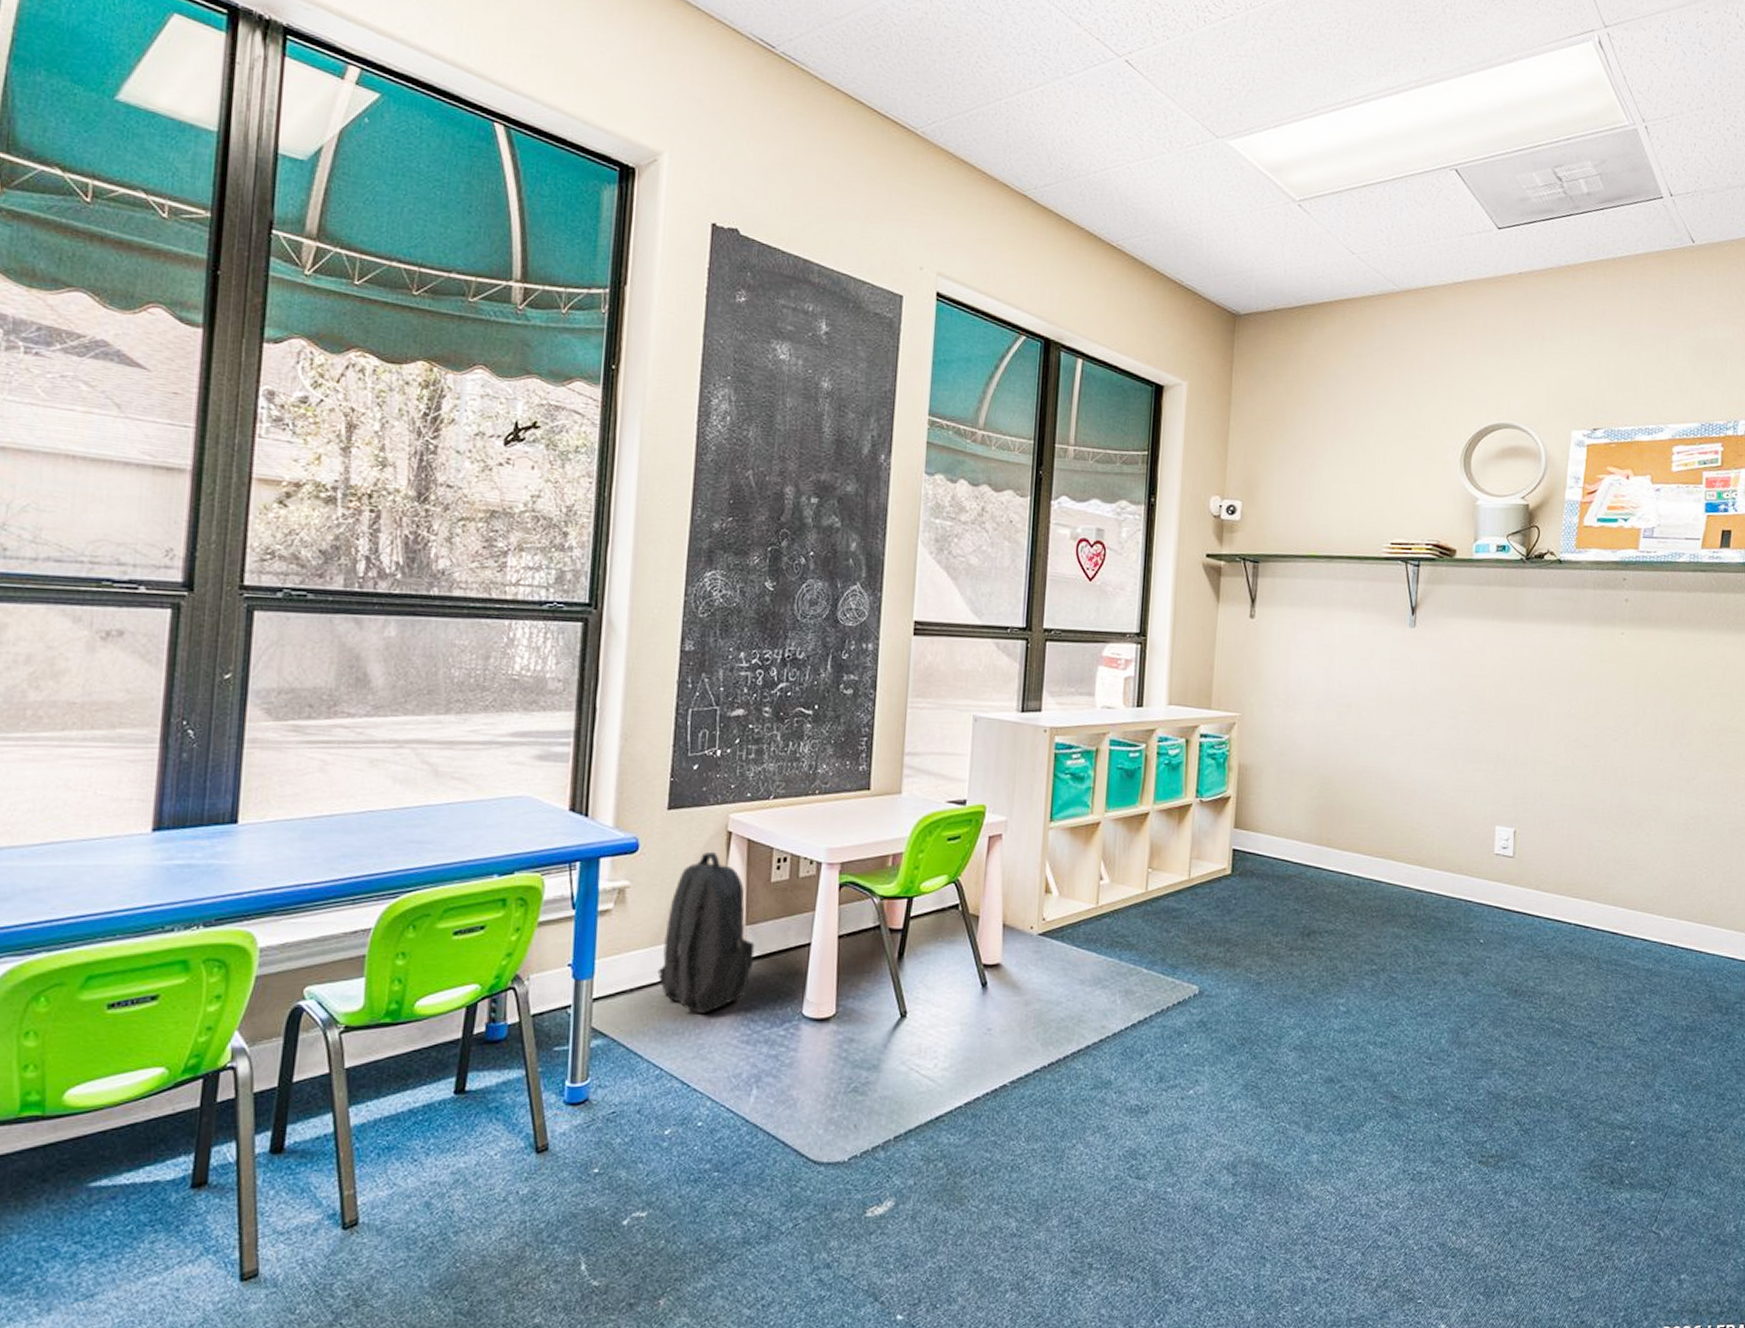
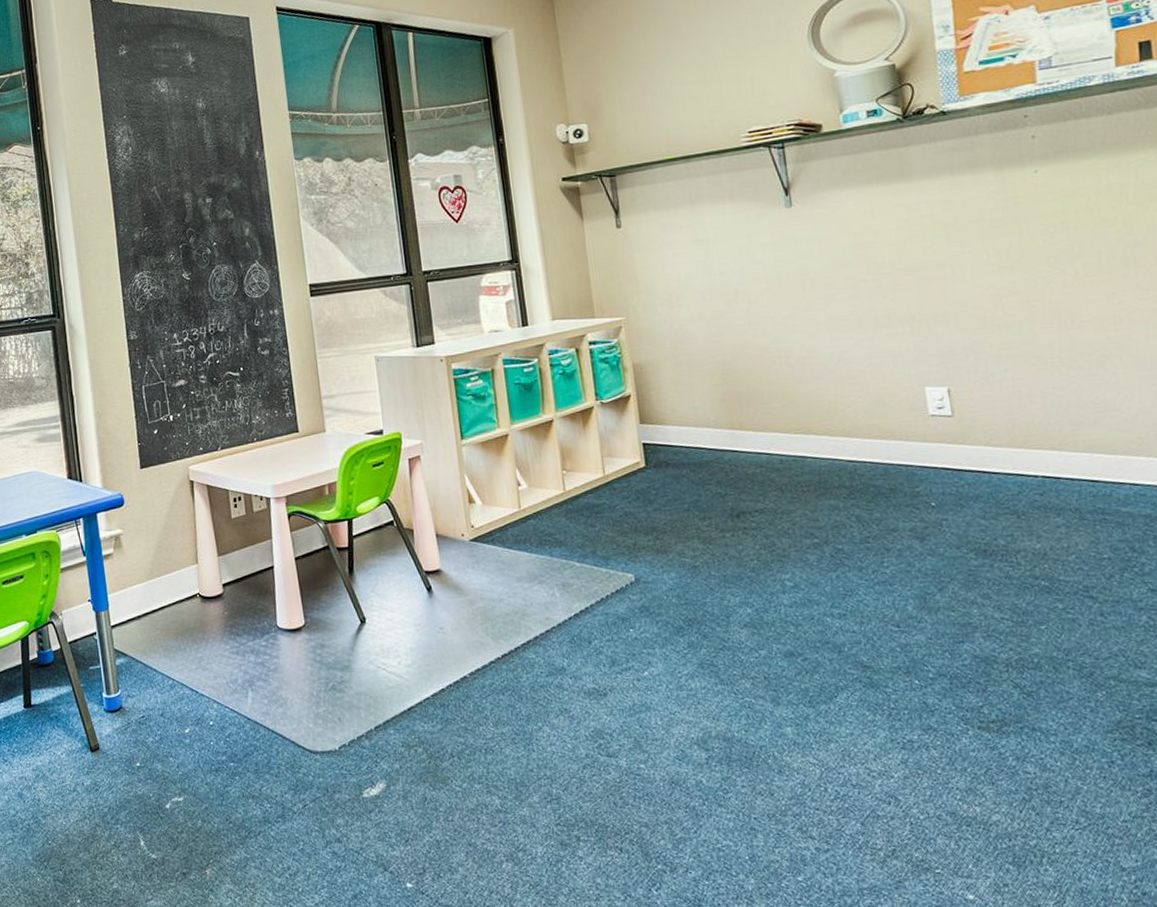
backpack: present [657,851,755,1013] -> none [156,498,230,632]

